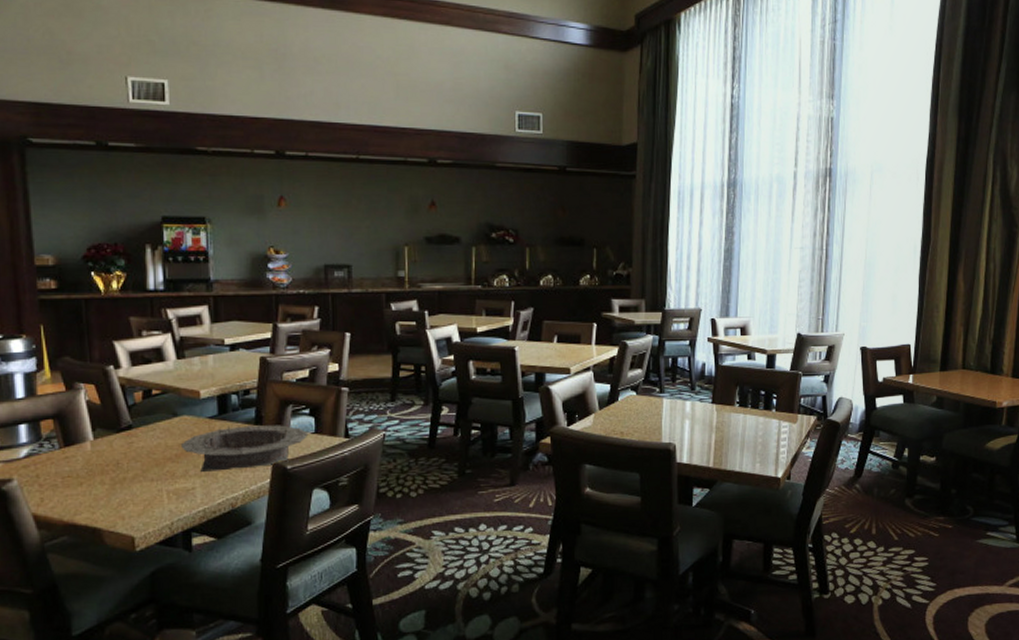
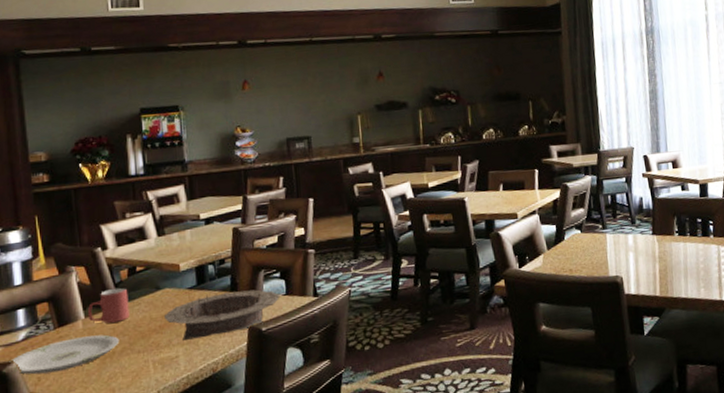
plate: none [9,459,131,495] -> present [9,334,120,375]
mug: none [96,410,143,447] -> present [87,287,130,323]

